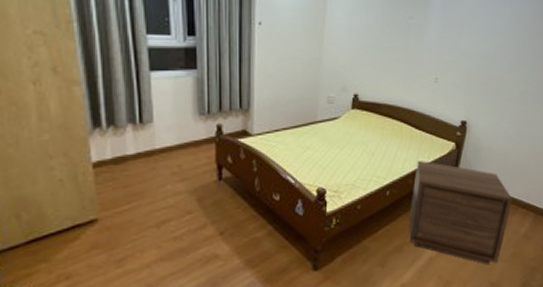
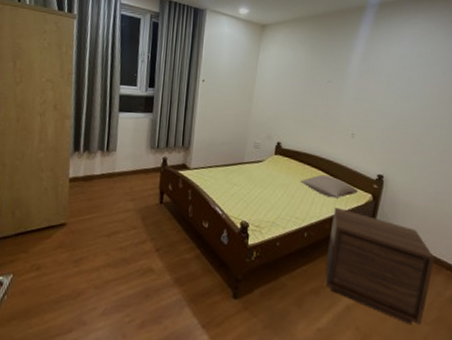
pillow: none [381,126,441,151] -> present [301,174,358,199]

